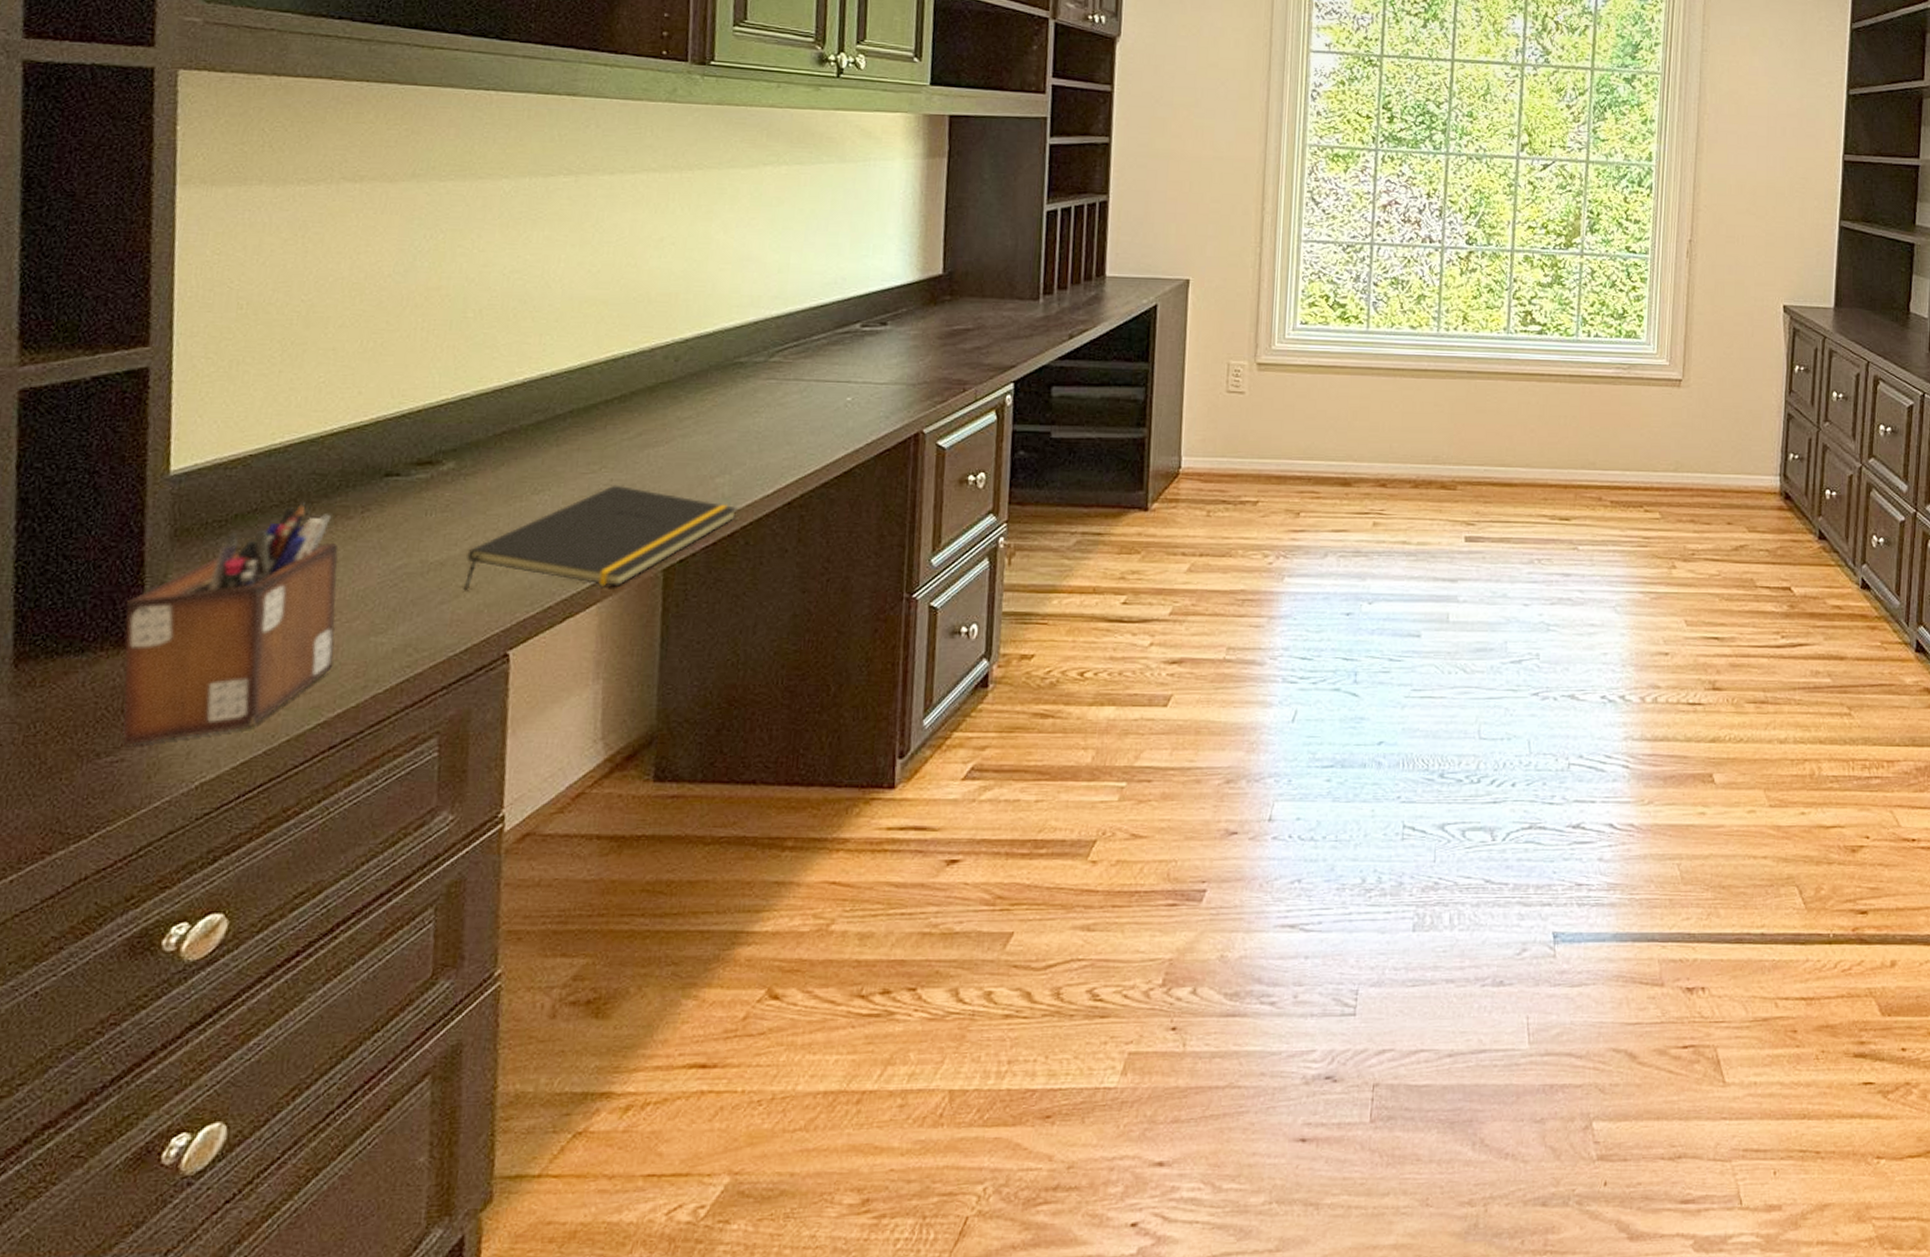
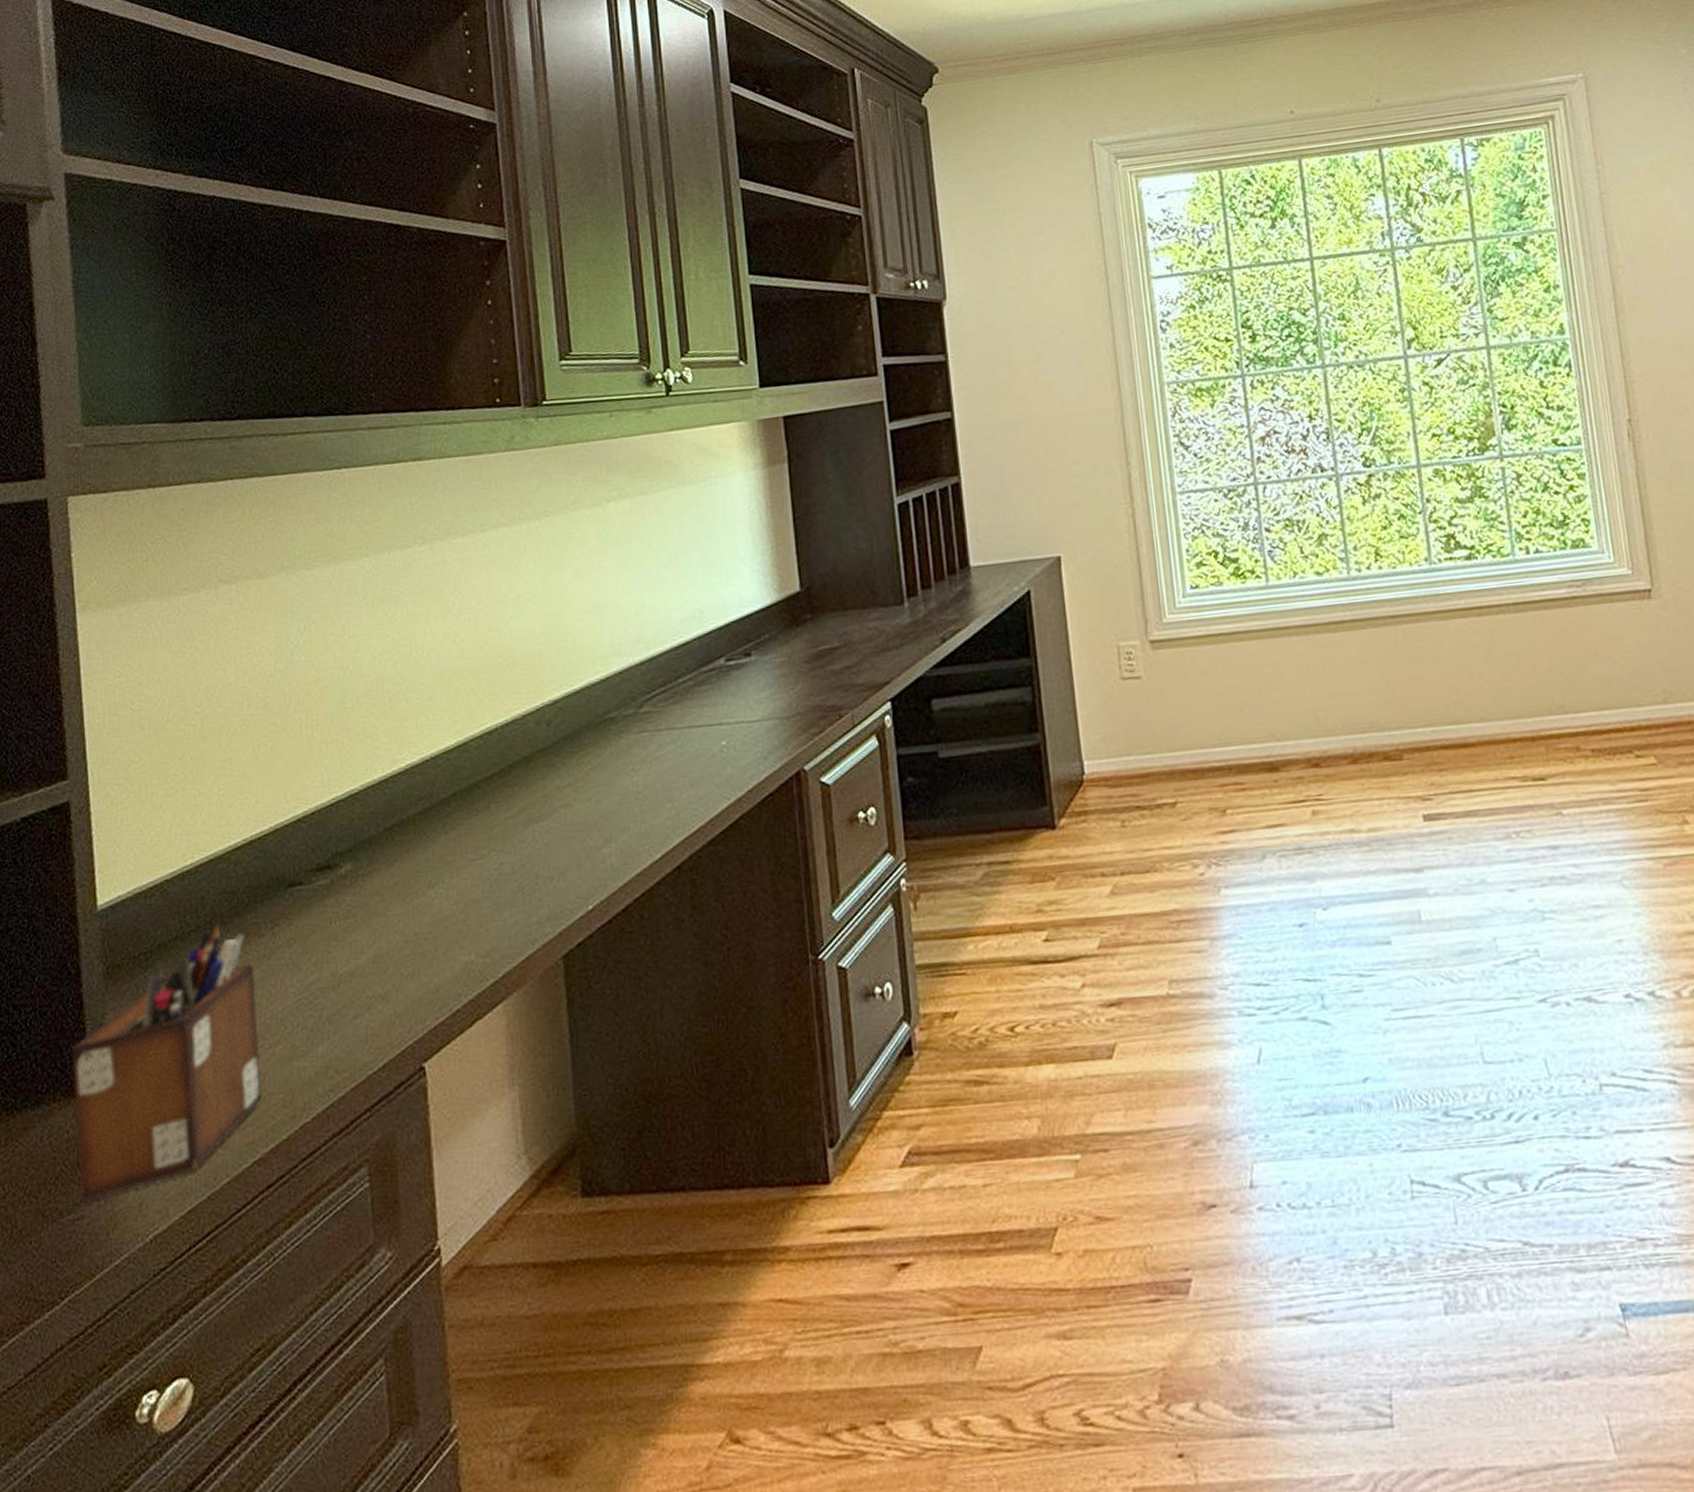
notepad: present [463,485,739,590] -> none [373,868,629,1001]

